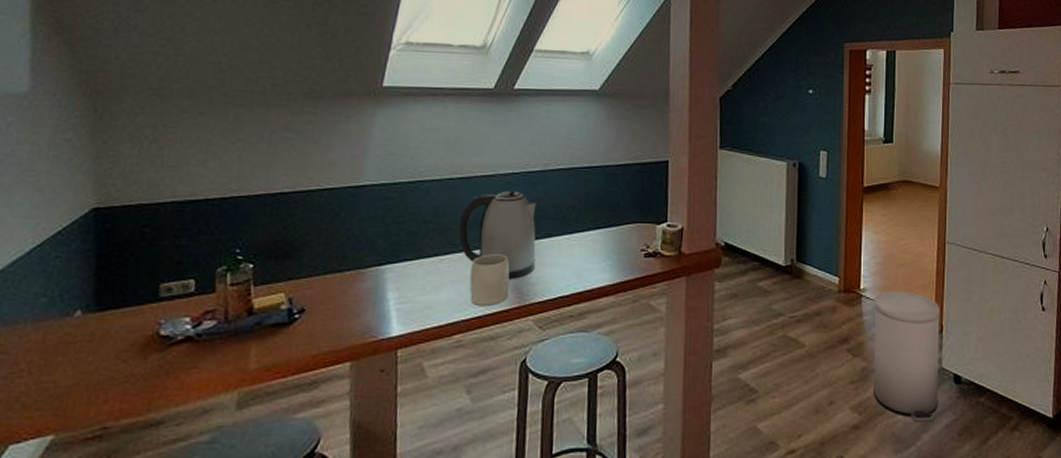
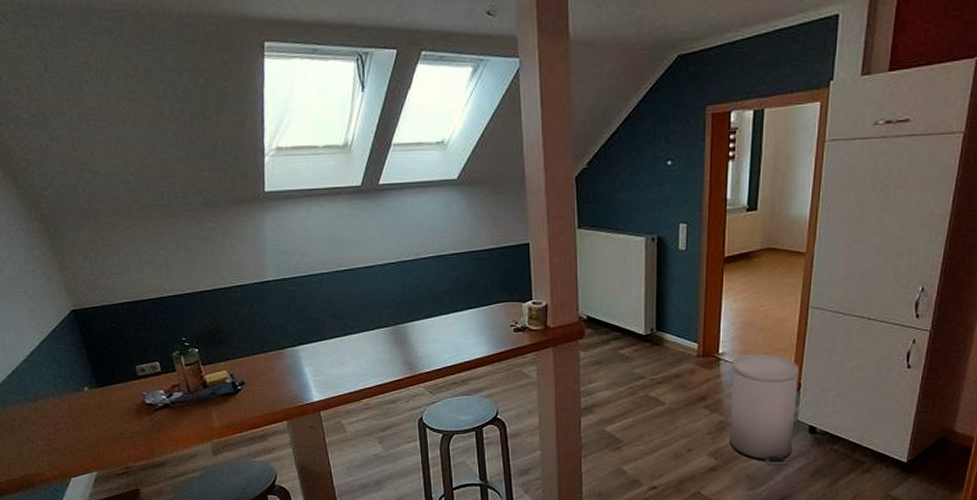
kettle: present [459,190,537,279] -> none [350,279,420,354]
mug: present [469,254,510,305] -> none [366,334,400,376]

